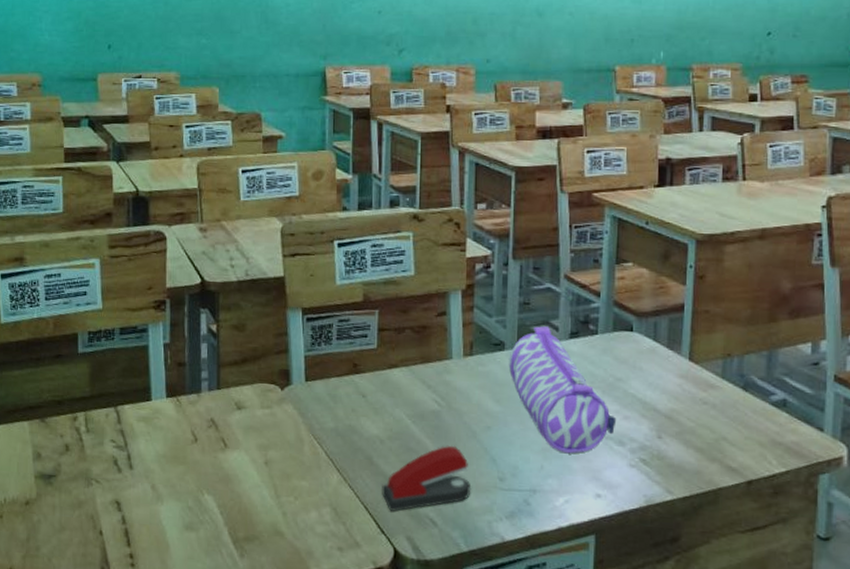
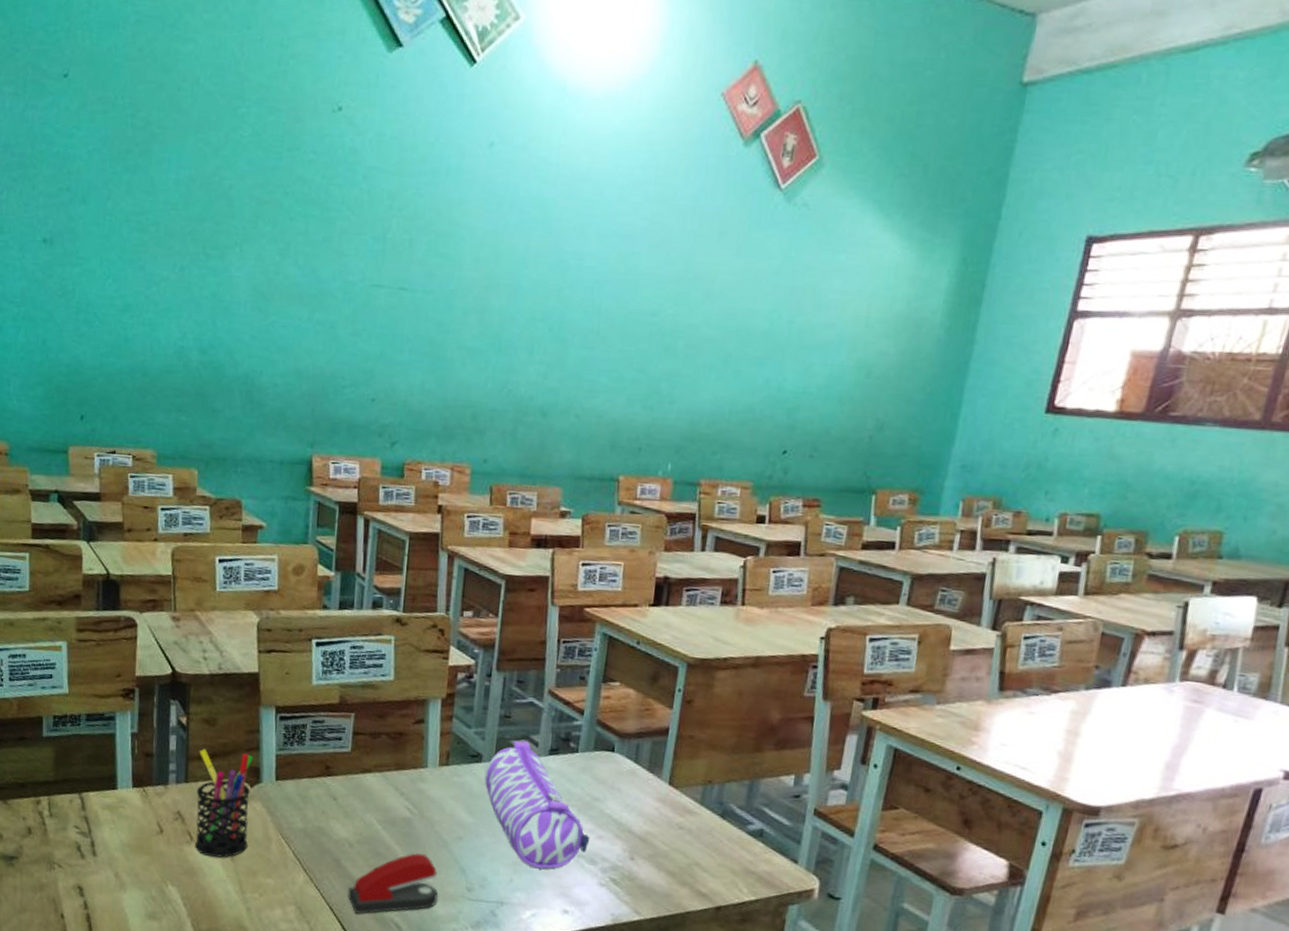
pen holder: none [228,354,283,463] -> present [195,748,254,858]

